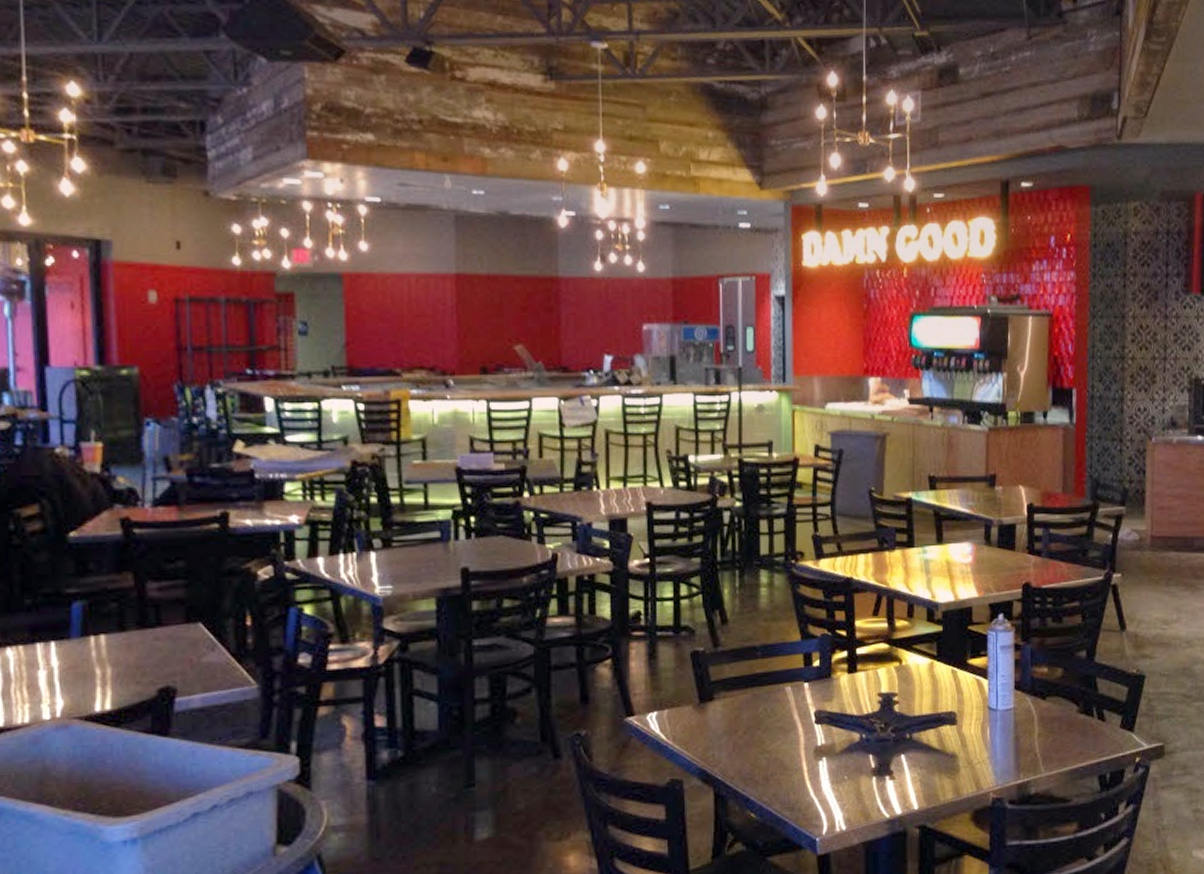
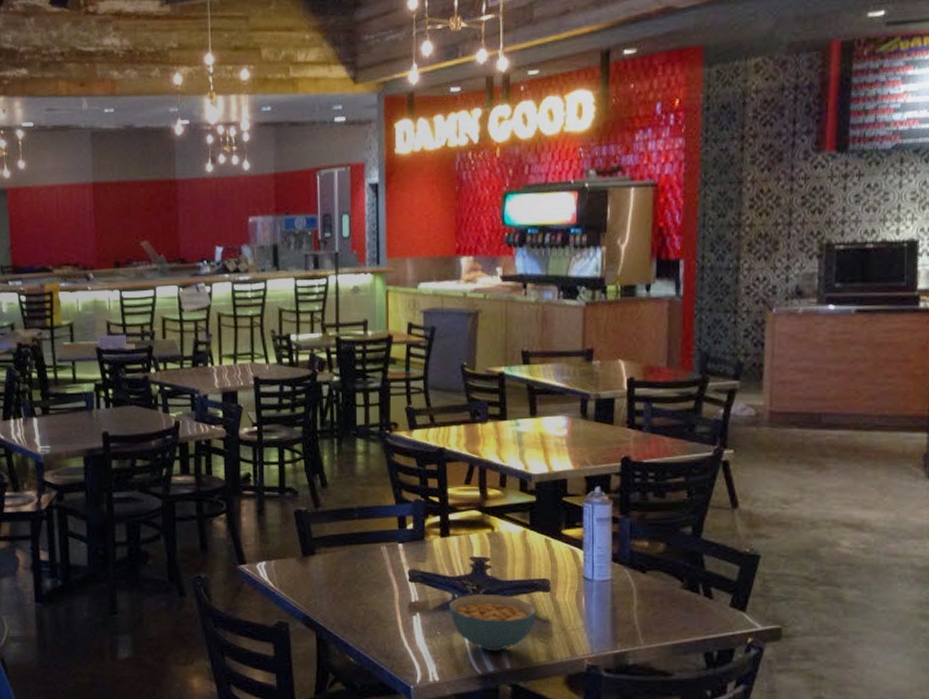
cereal bowl: none [856,731,944,792] -> present [449,594,537,651]

